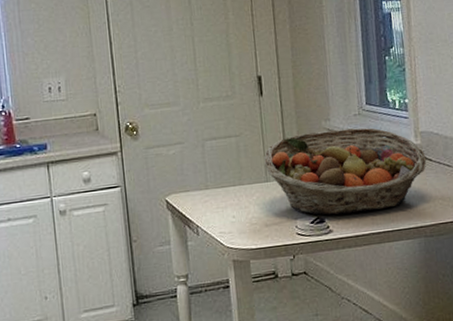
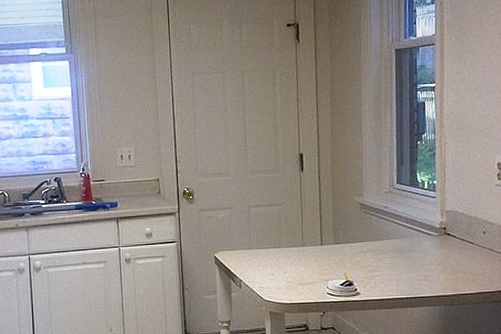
fruit basket: present [264,128,427,216] -> none [302,203,451,280]

